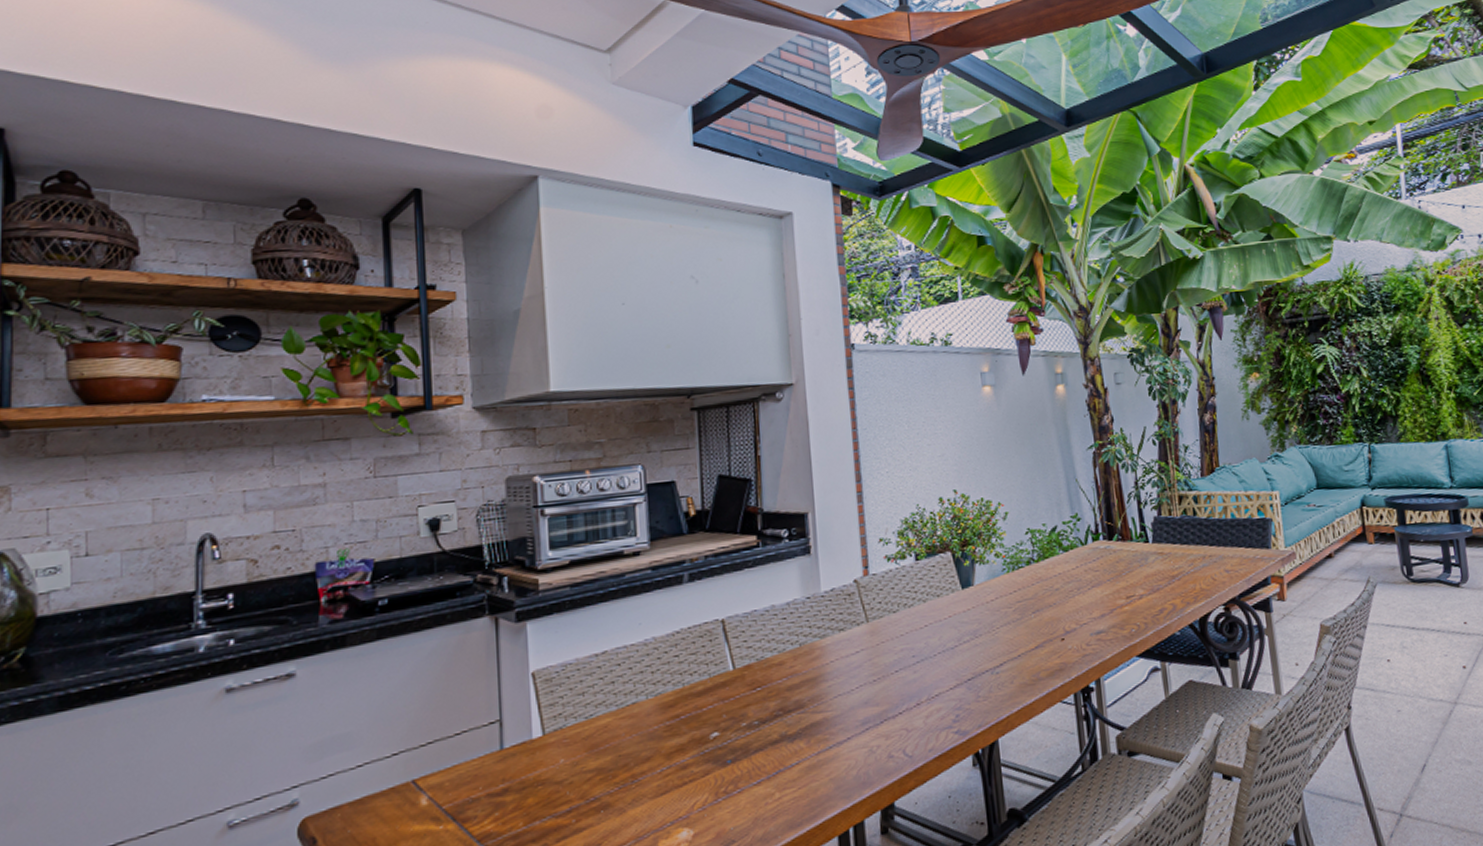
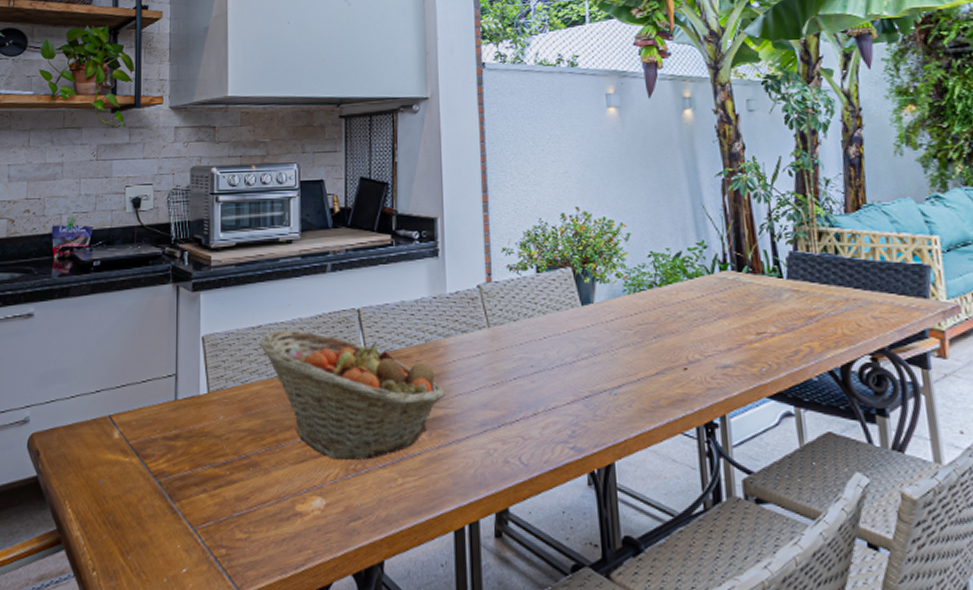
fruit basket: none [605,650,823,785] -> present [260,329,445,460]

